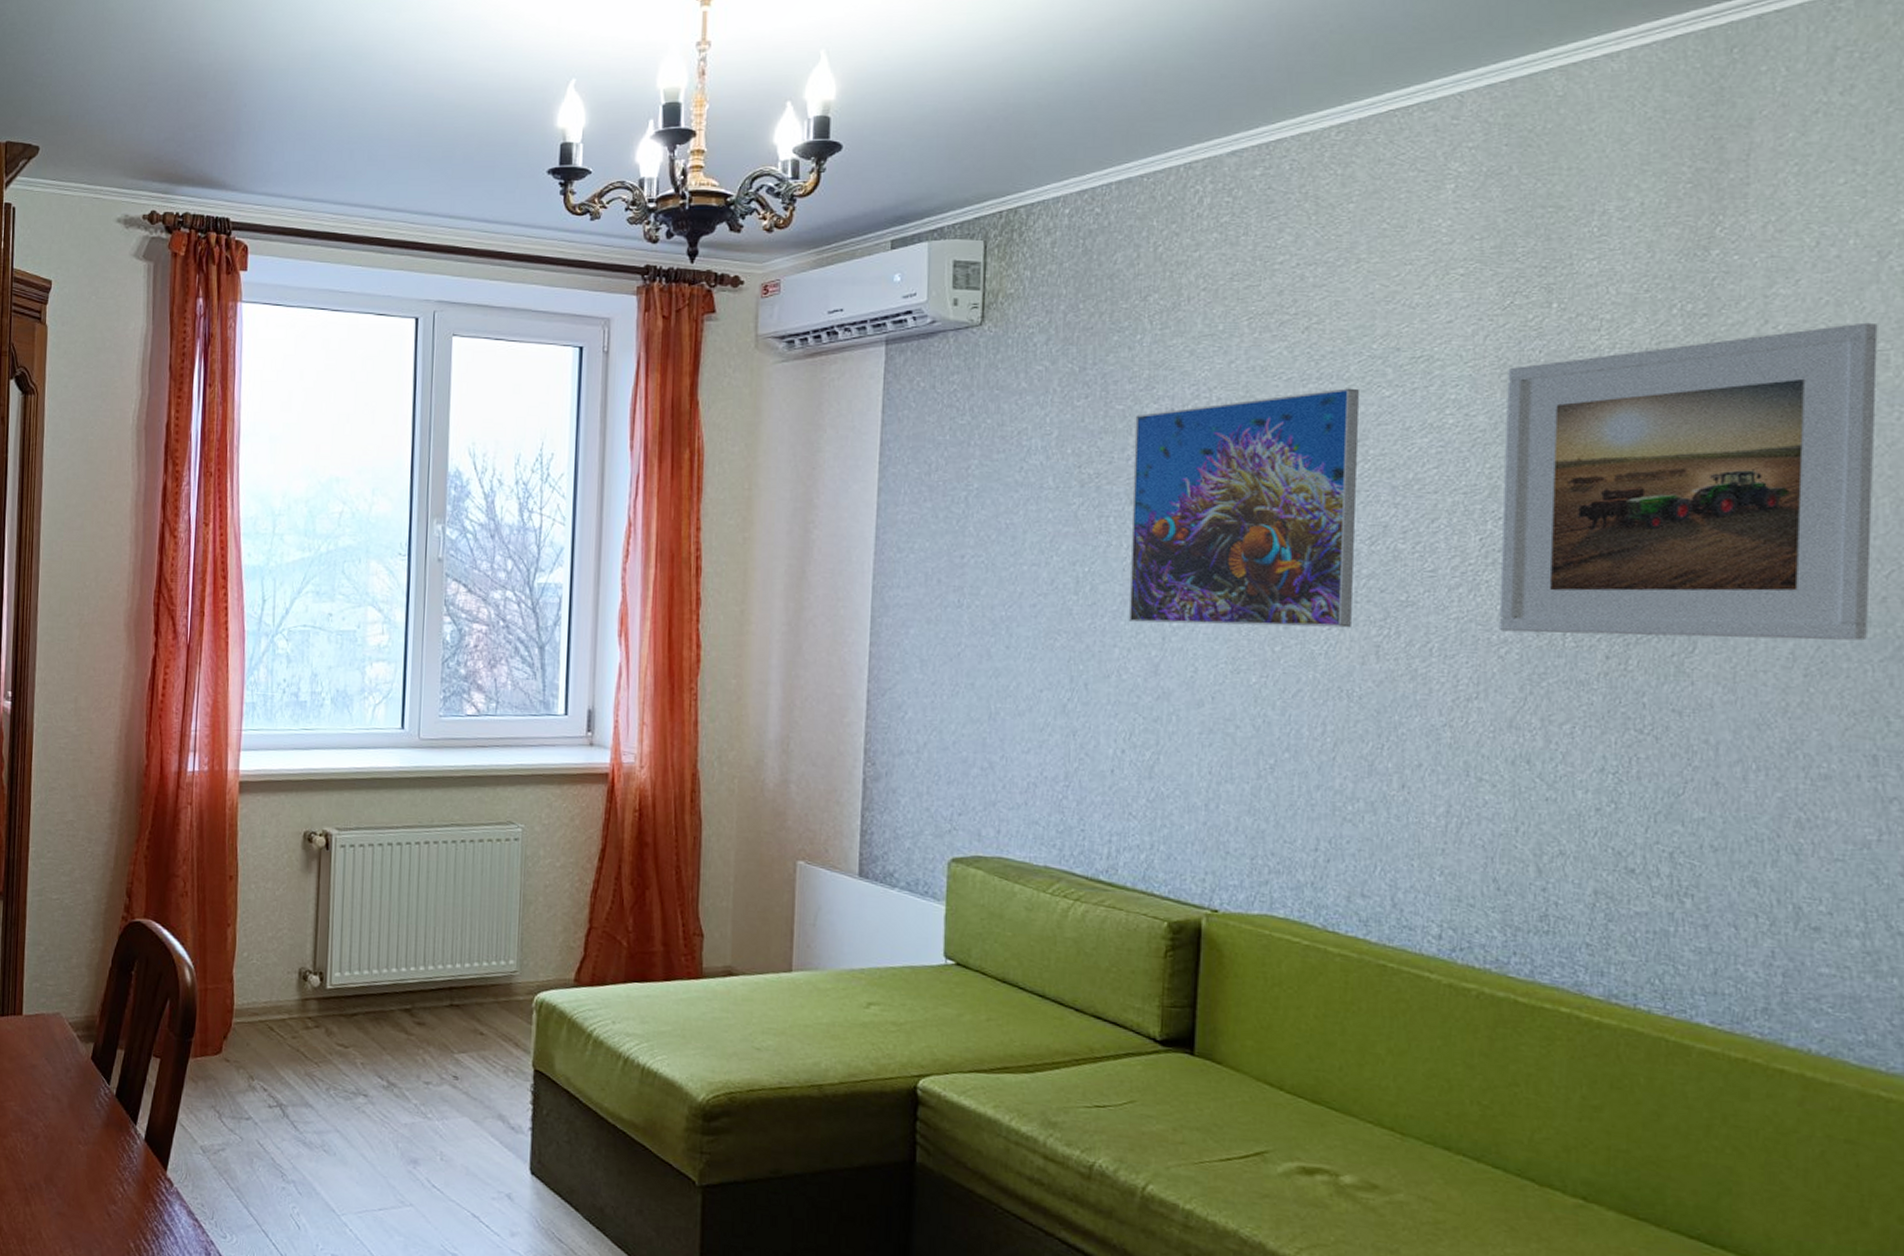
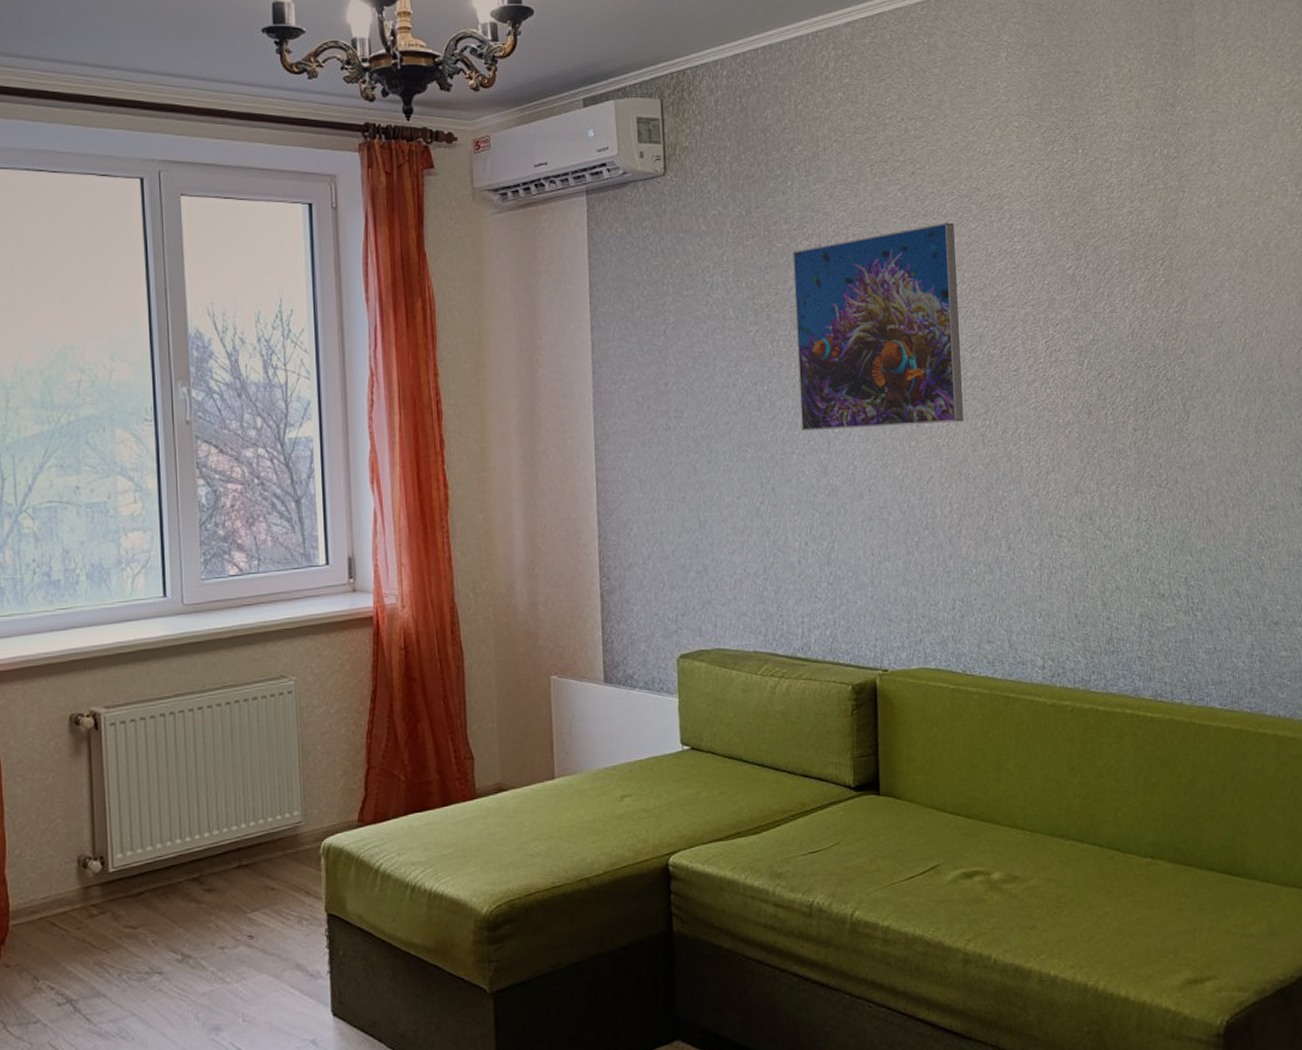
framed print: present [1498,322,1878,641] -> none [1053,161,1290,416]

